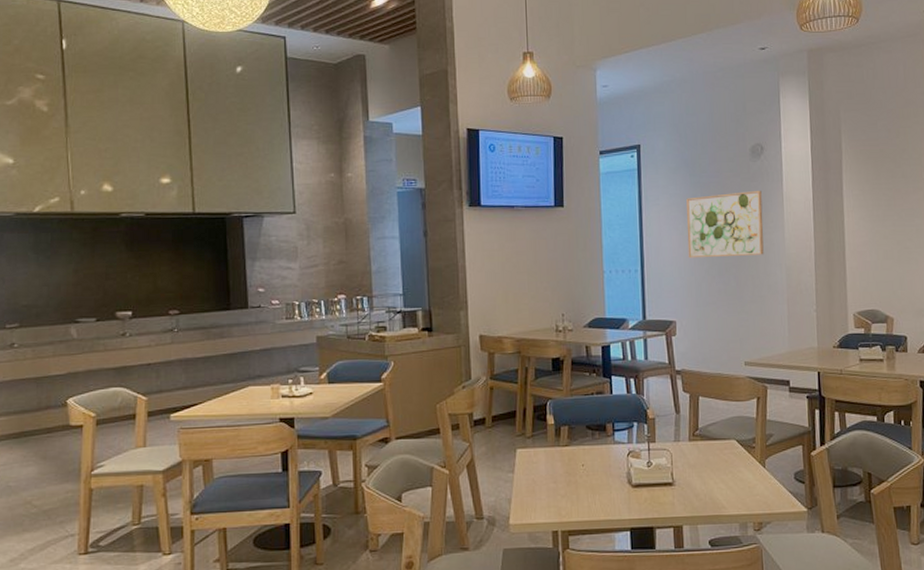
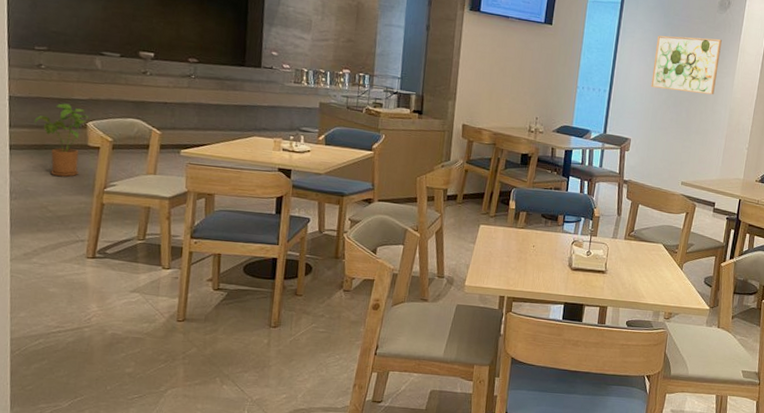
house plant: none [11,382,69,466] -> present [34,103,89,177]

